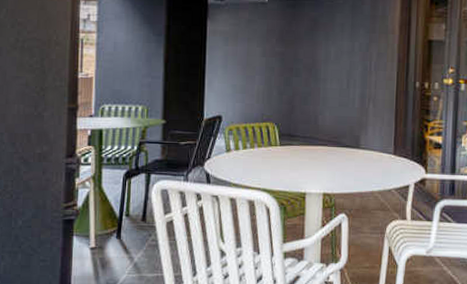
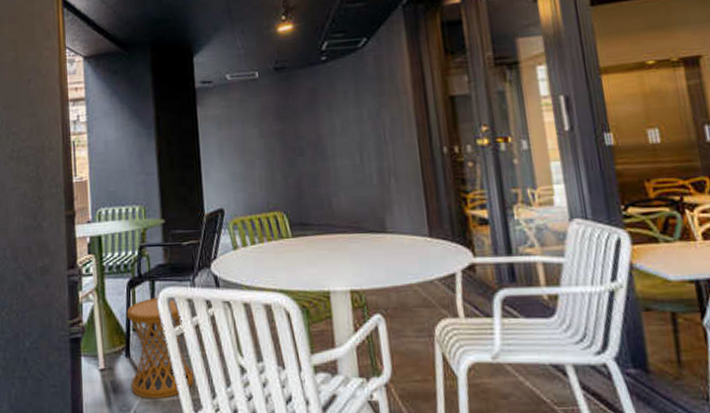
side table: none [119,188,178,275] -> present [126,297,194,399]

